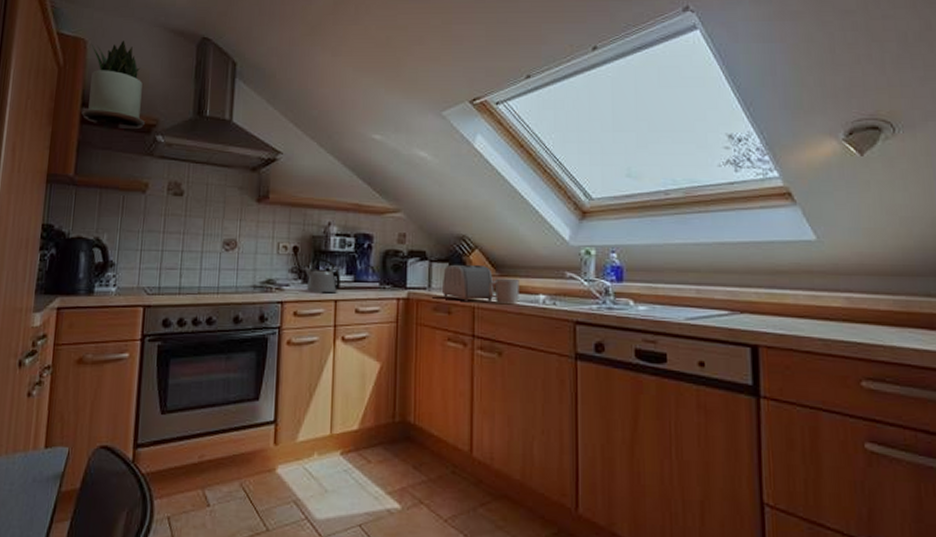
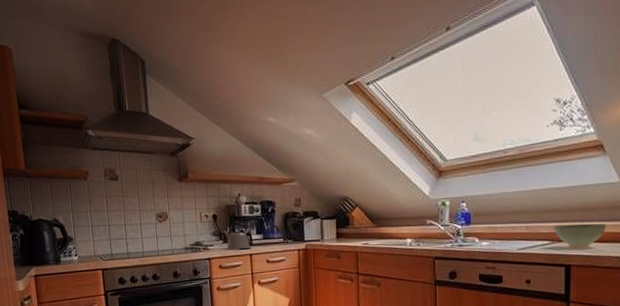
planter: present [81,40,146,128] -> none [15,46,76,126]
toaster: present [443,264,494,302] -> none [332,219,372,249]
mug: present [488,278,519,304] -> none [367,228,392,248]
bowl: none [733,290,804,324] -> present [554,223,607,248]

